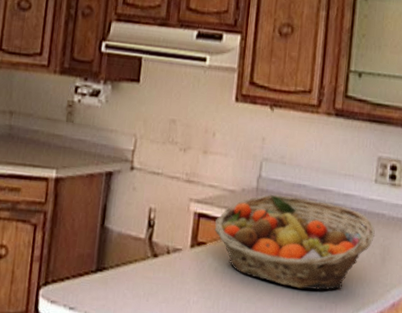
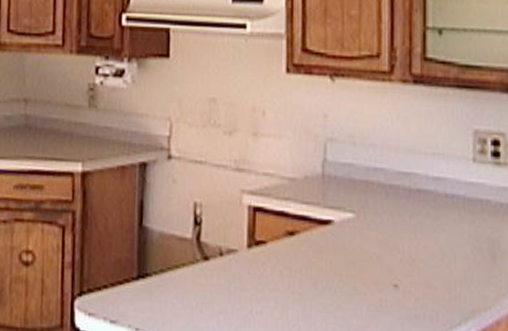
fruit basket: present [214,194,375,290] -> none [275,181,479,296]

